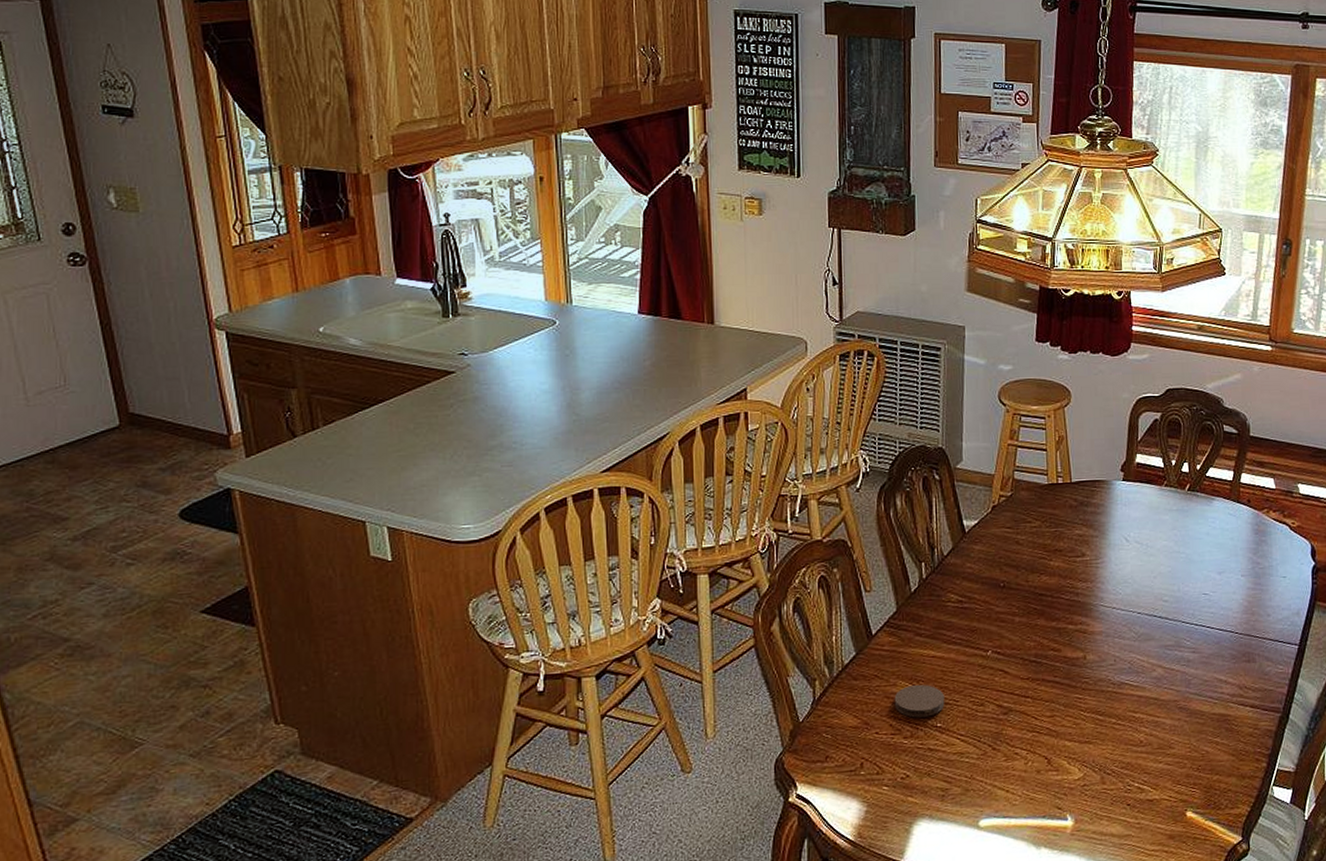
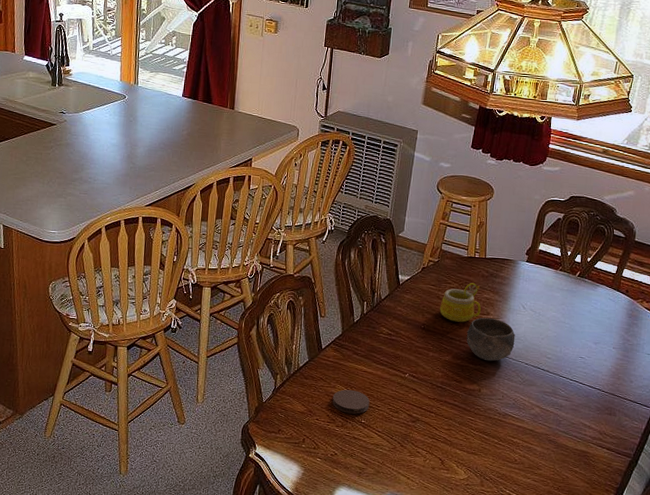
mug: none [1021,518,1074,572] -> present [440,283,481,322]
bowl: none [1059,559,1121,618] -> present [466,317,515,362]

